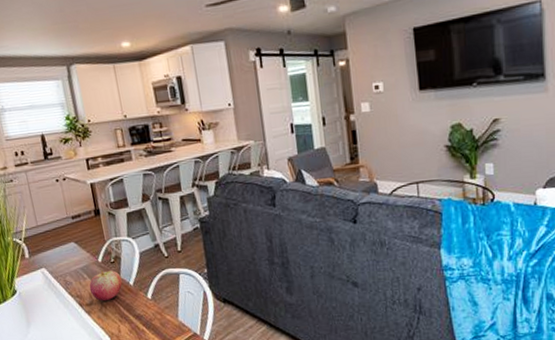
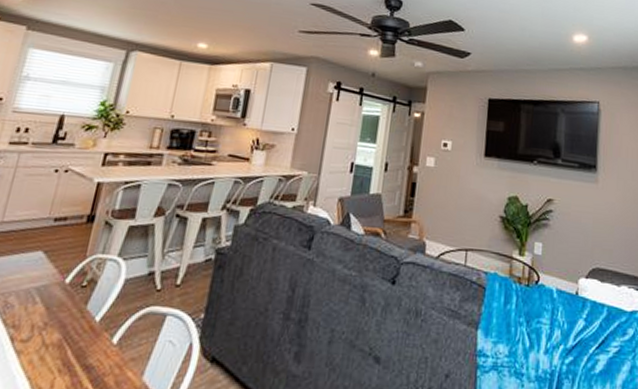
apple: present [89,270,122,302] -> none [34,294,88,340]

